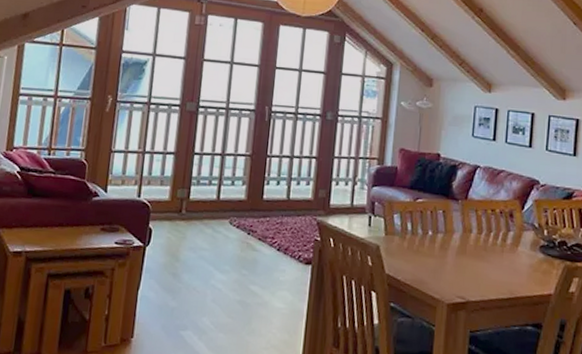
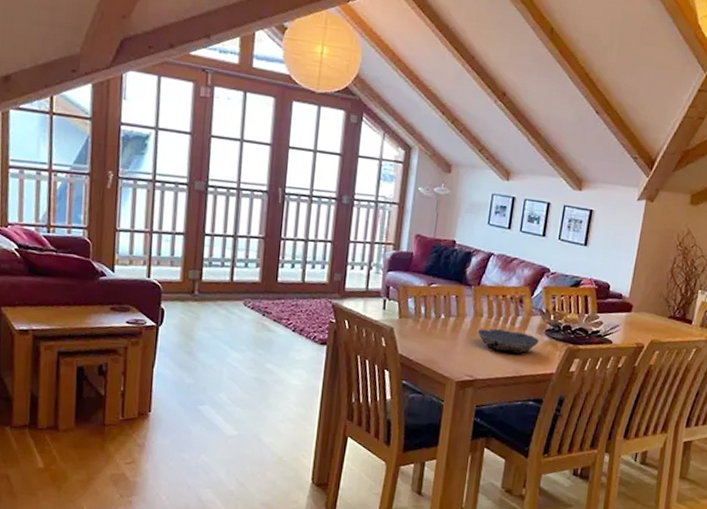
bowl: none [467,245,533,273] -> present [477,328,539,354]

